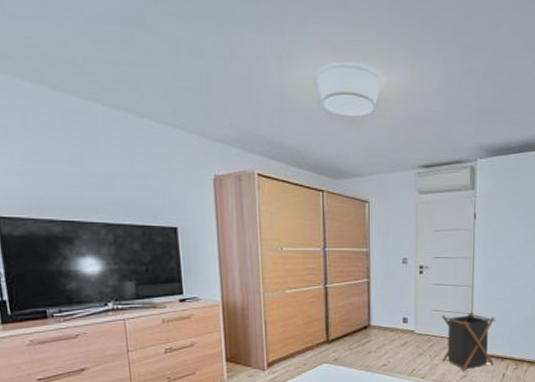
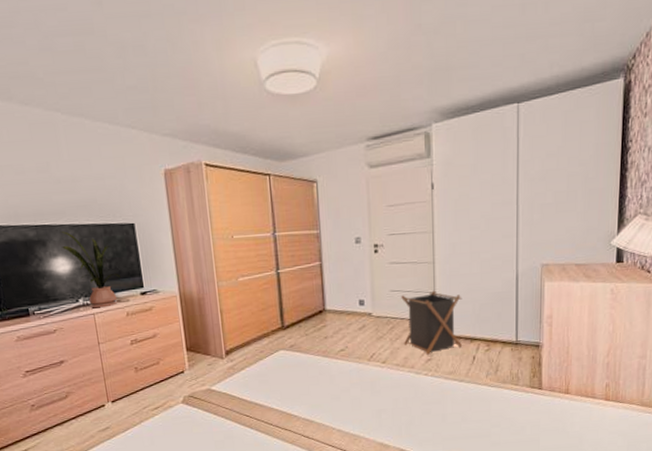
house plant: none [92,230,158,314] -> present [61,231,121,309]

